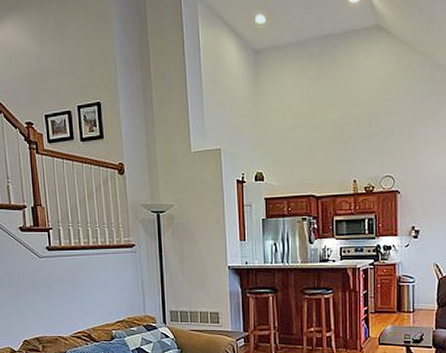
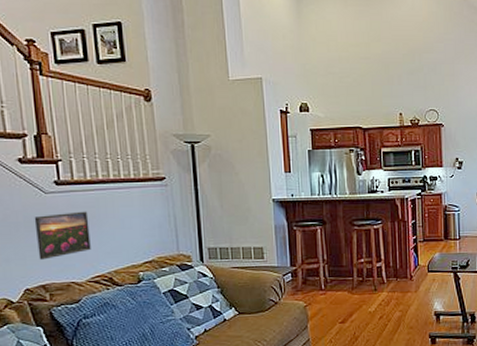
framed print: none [31,274,74,316] -> present [34,211,91,260]

